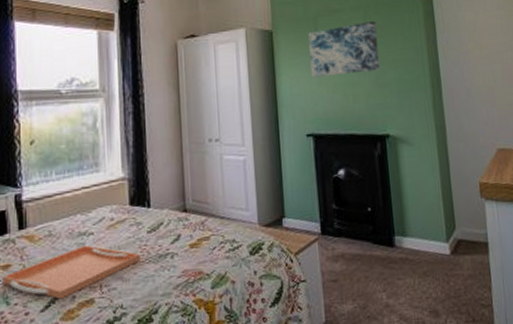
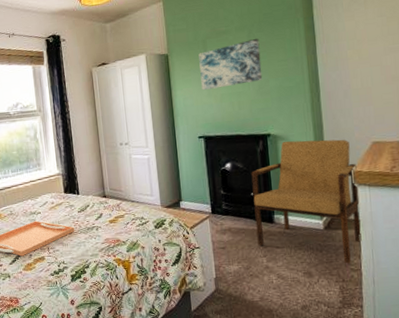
armchair: none [368,144,492,298] -> present [251,139,362,264]

